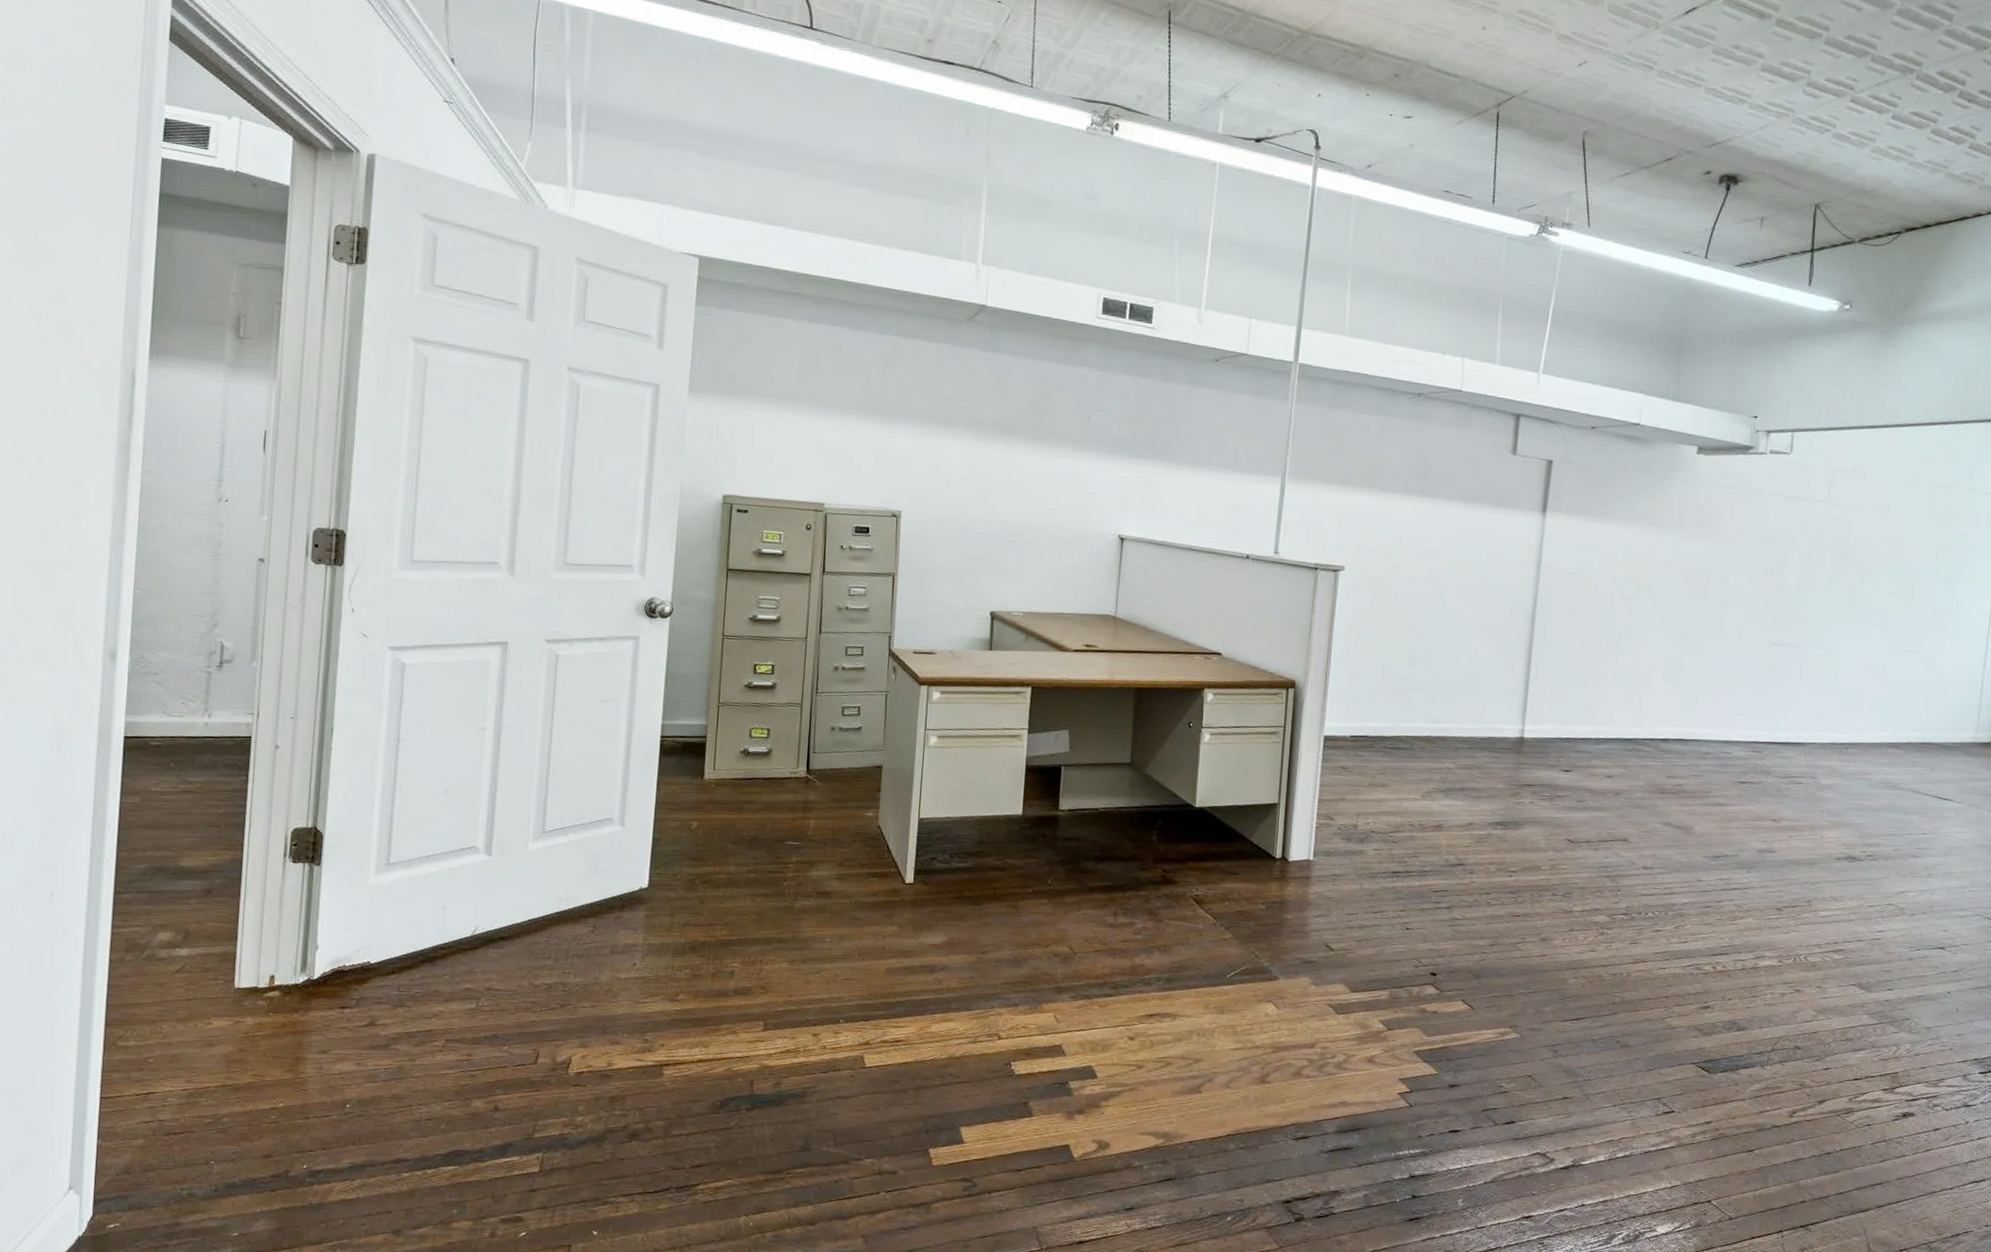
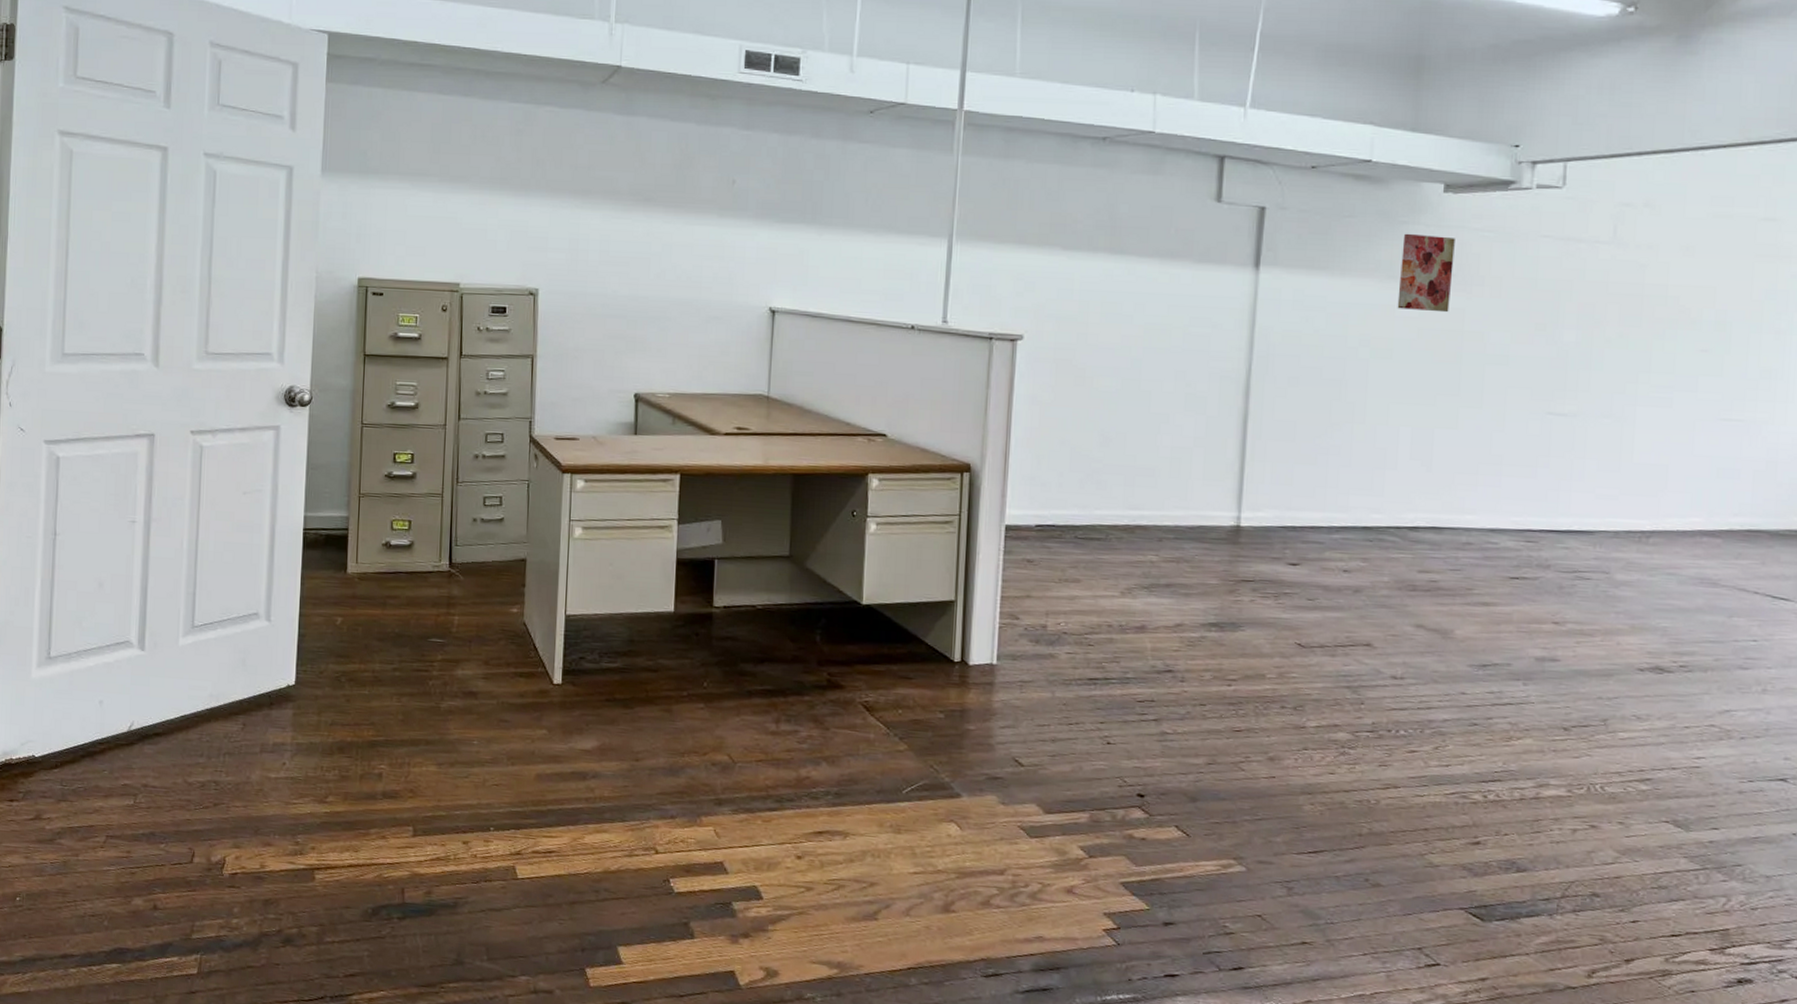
wall art: none [1657,487,1705,557] -> present [1397,233,1455,313]

